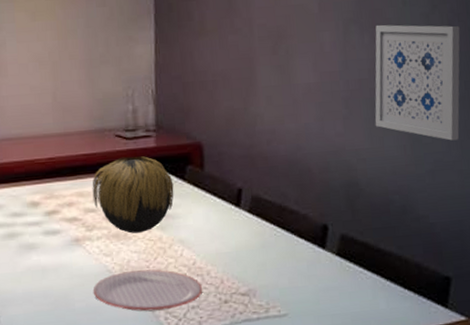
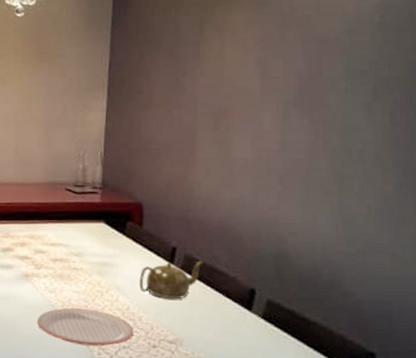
decorative ball: present [92,156,174,234] -> none [42,208,114,276]
teapot: none [204,200,273,247] -> present [140,261,204,299]
wall art: present [375,24,460,141] -> none [308,109,402,225]

